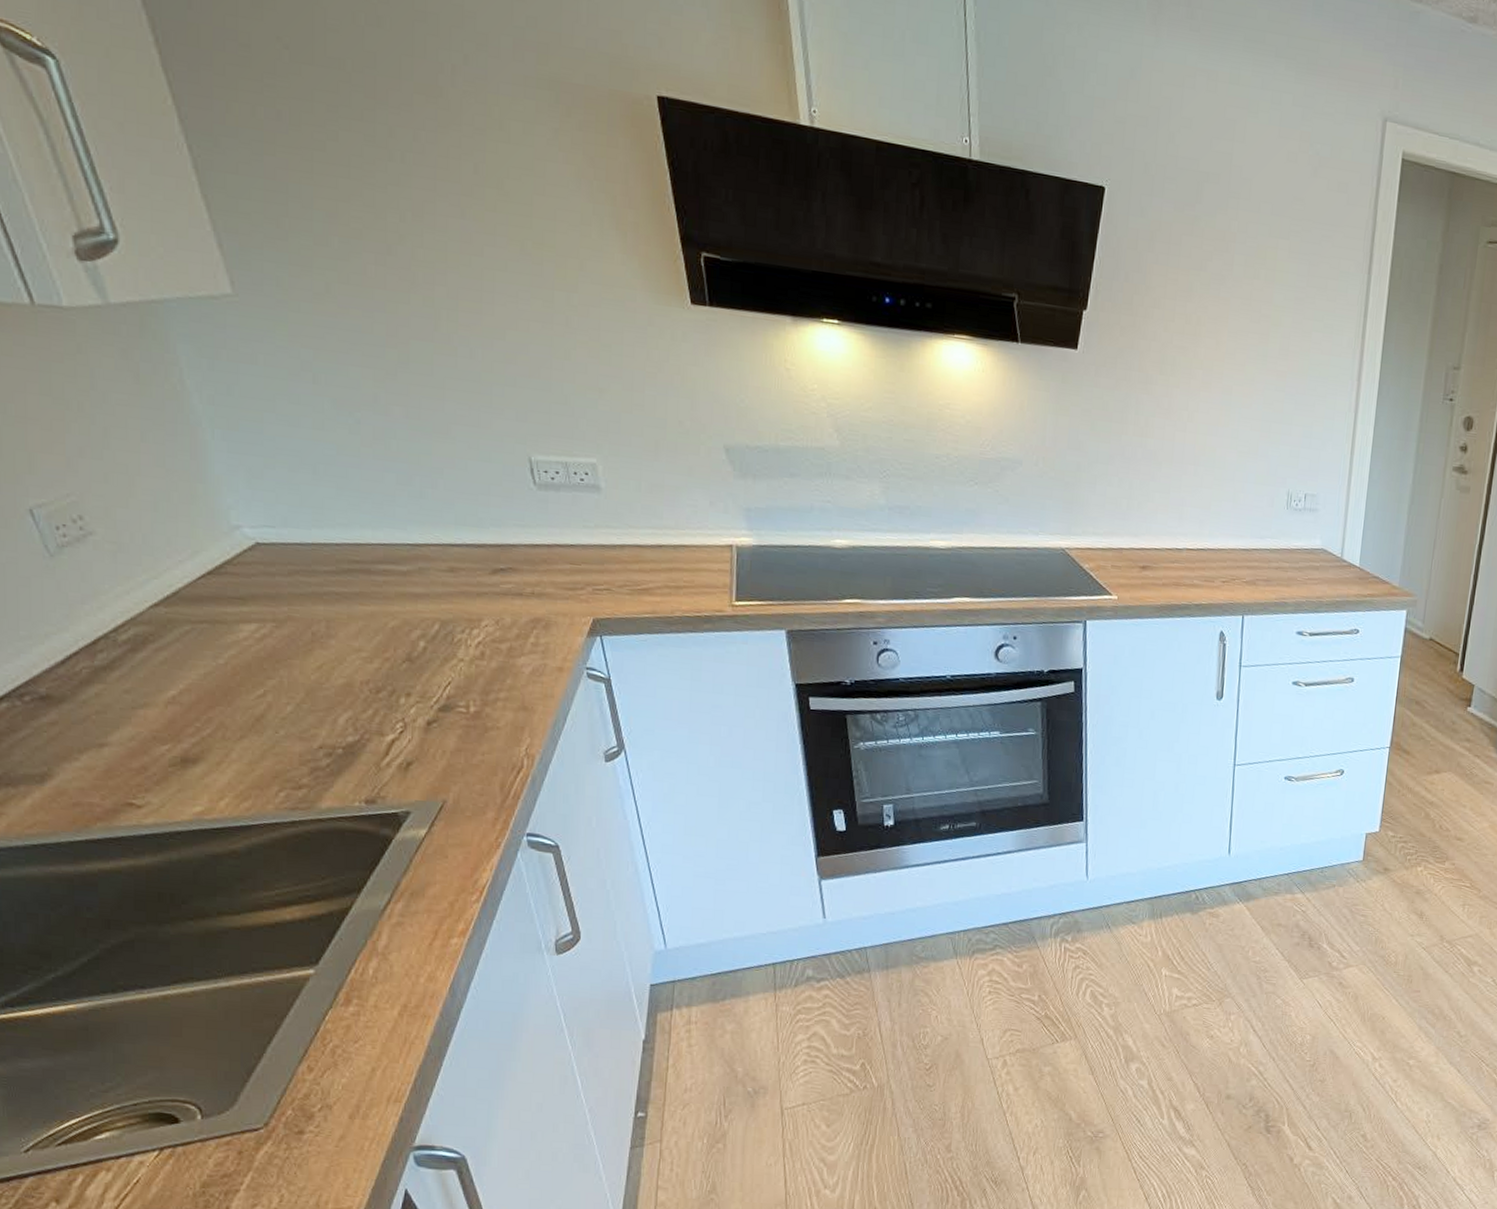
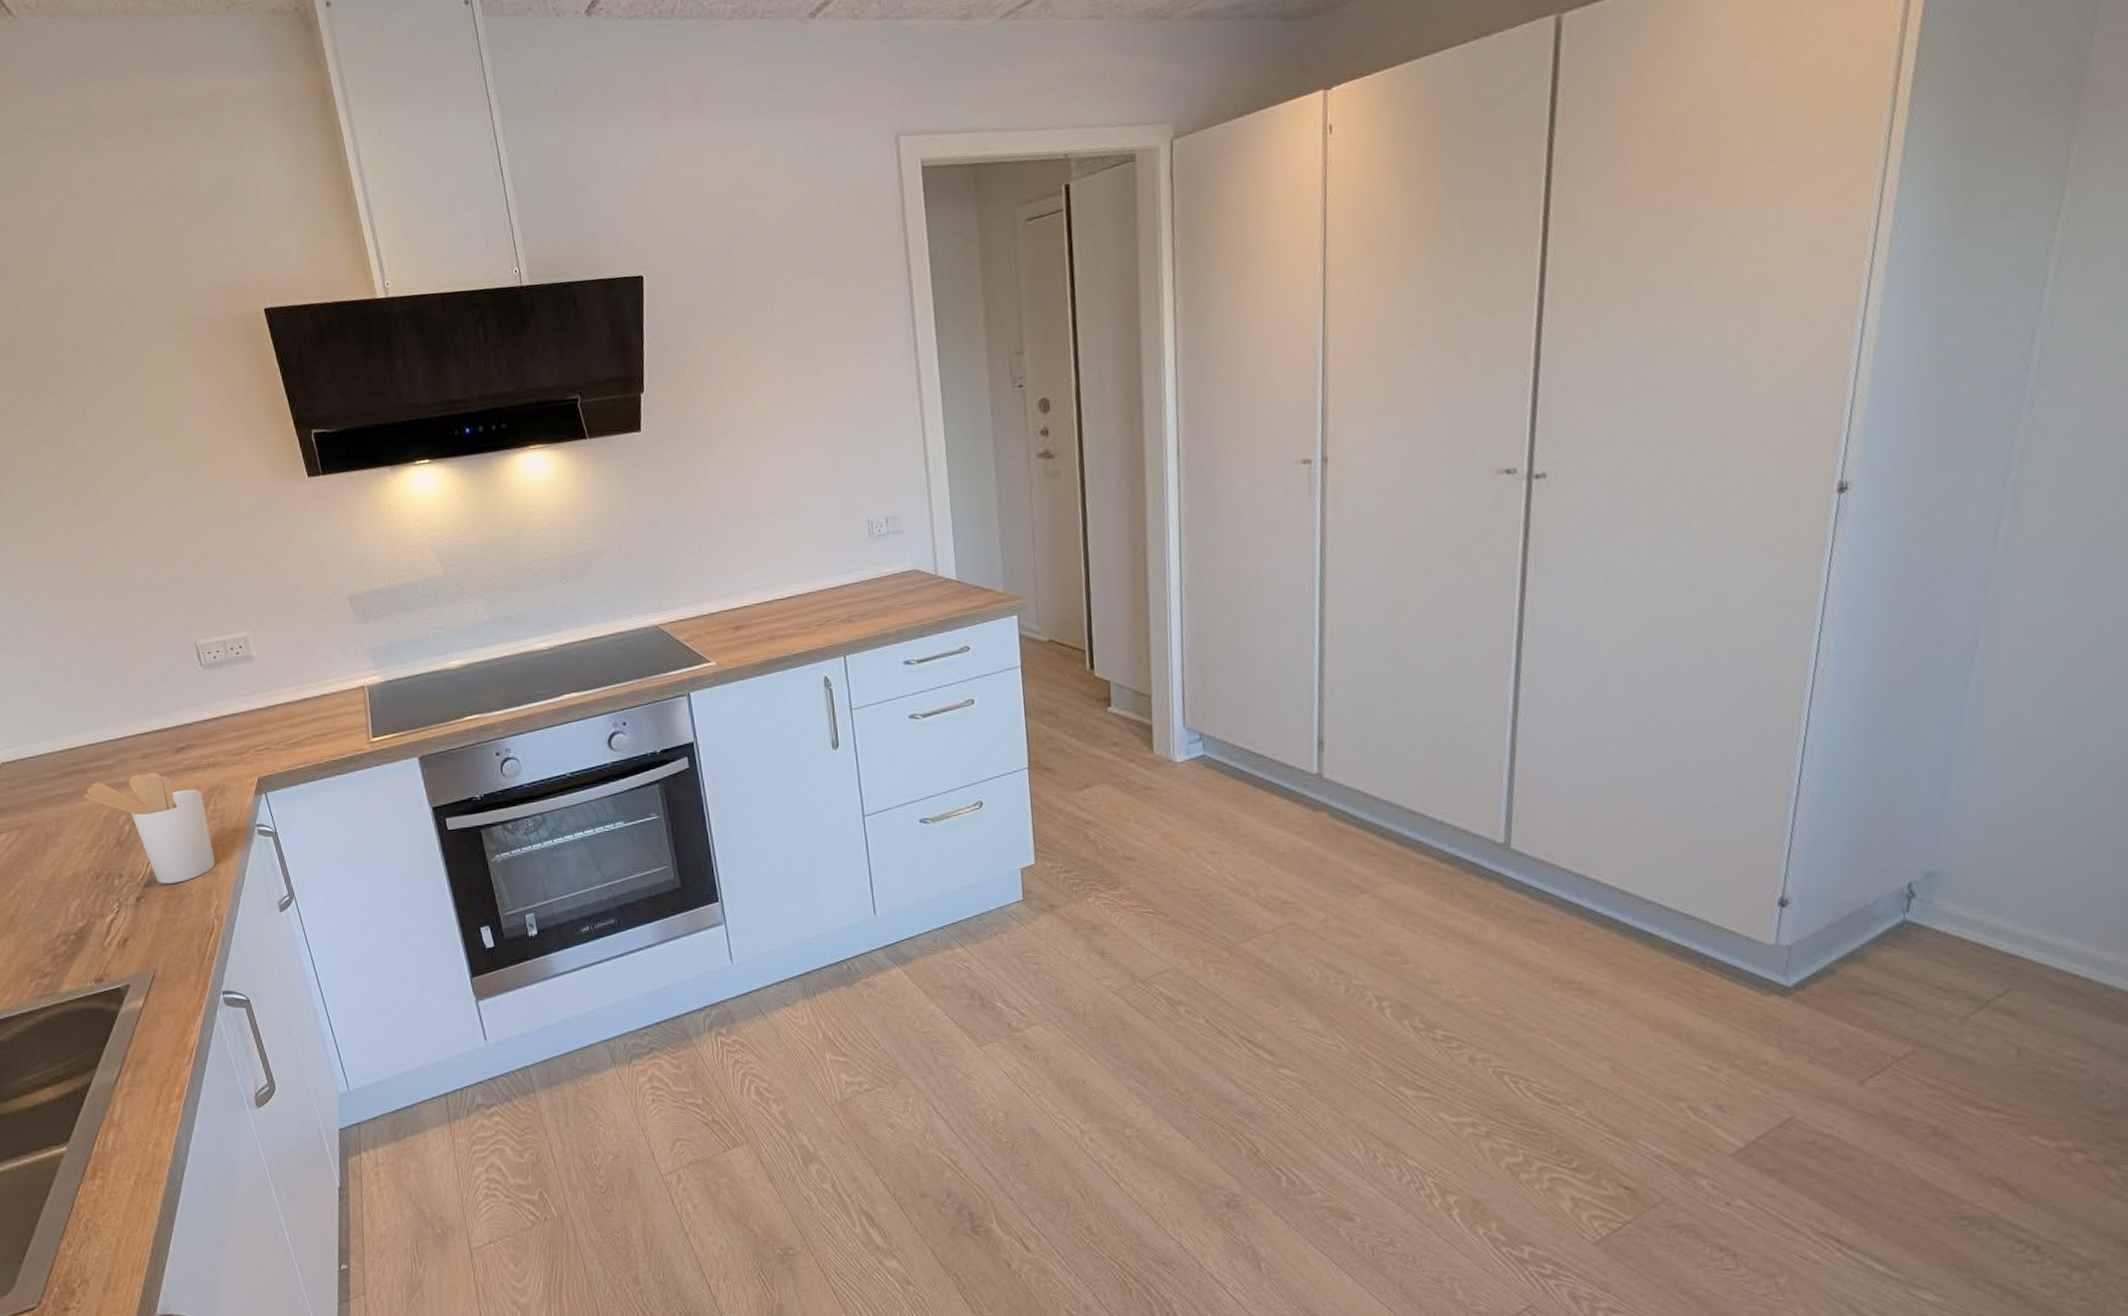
utensil holder: none [366,587,532,714] -> present [83,772,216,884]

